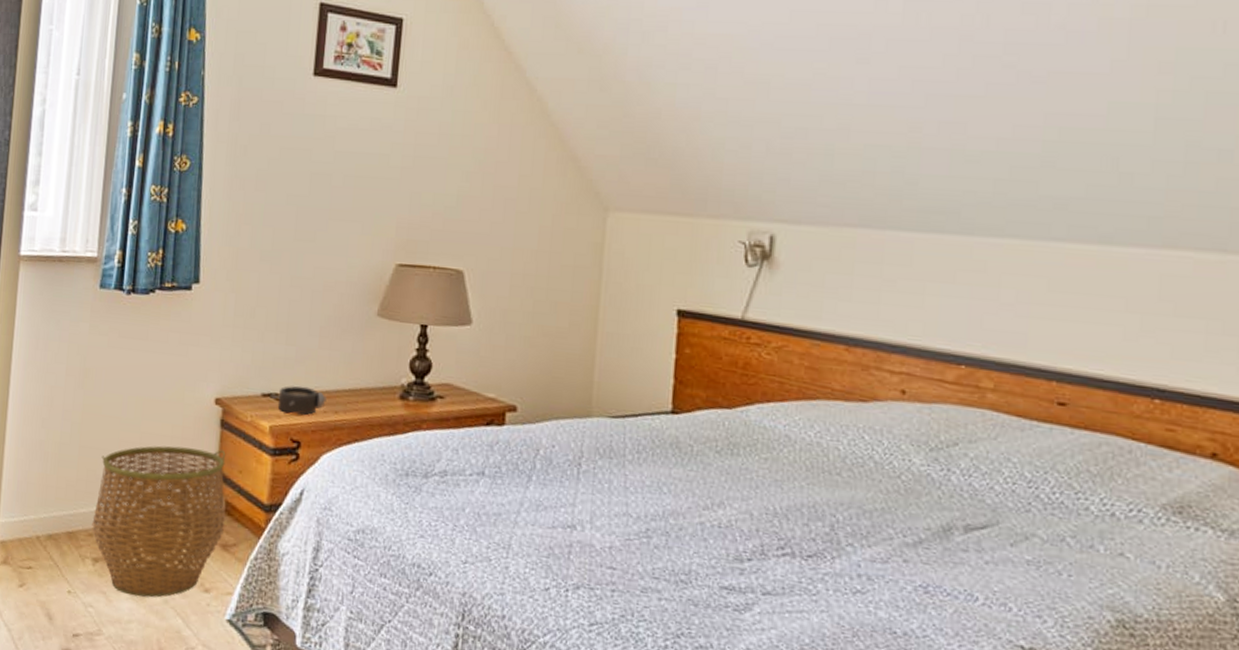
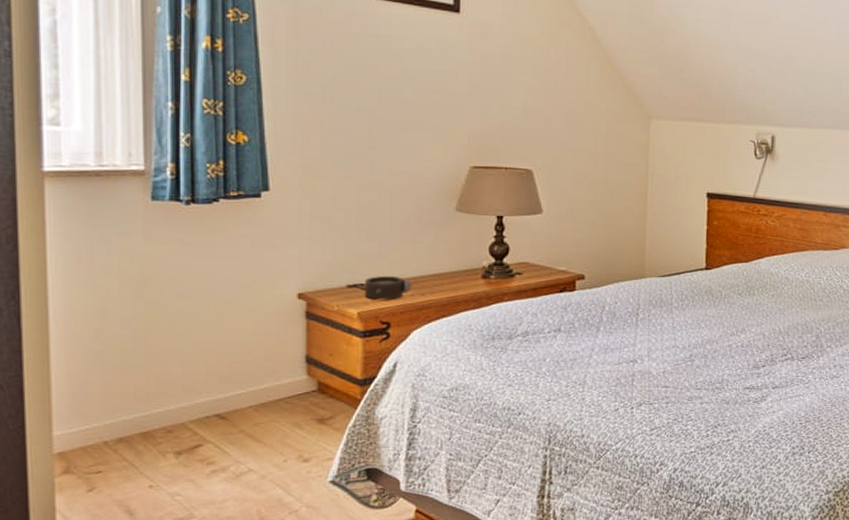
basket: present [92,446,226,597] -> none [170,338,319,477]

